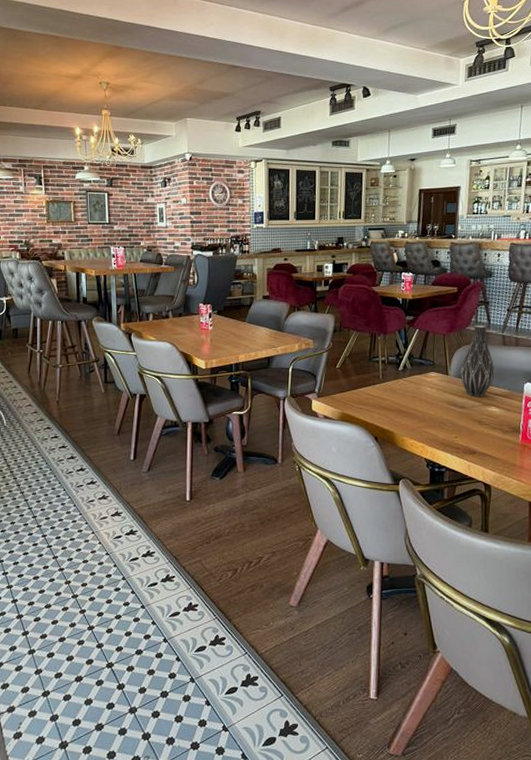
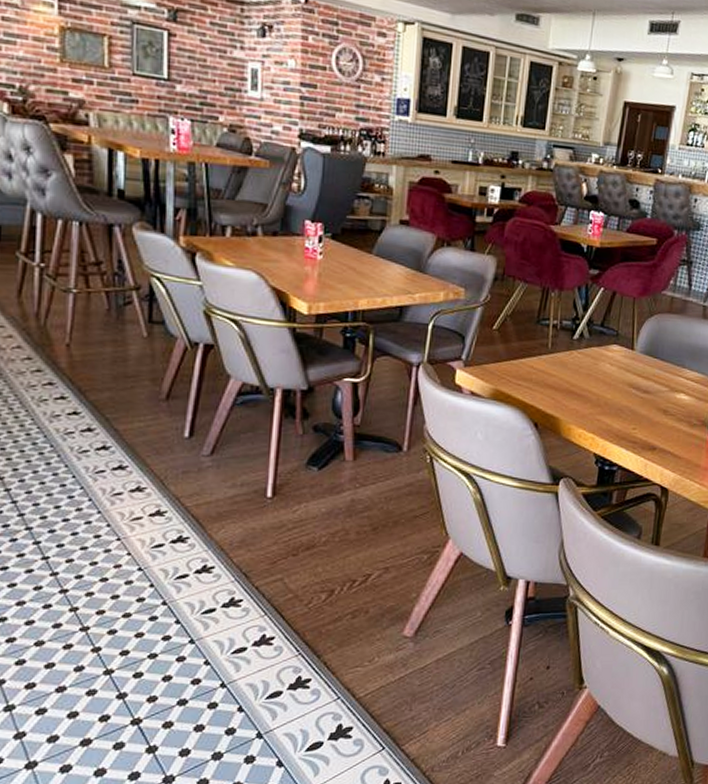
vase: present [460,325,495,397] -> none [647,289,690,381]

